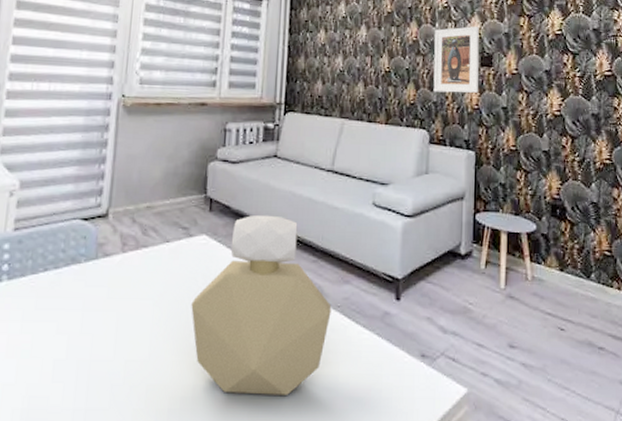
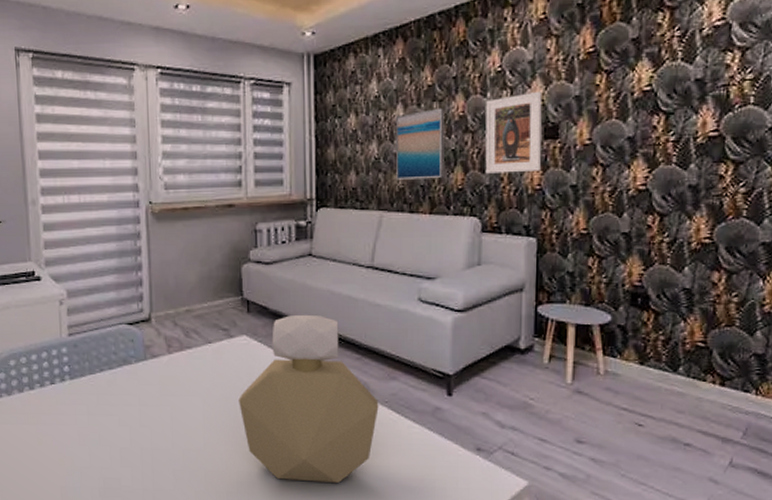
wall art: none [358,32,401,93] -> present [395,107,445,180]

